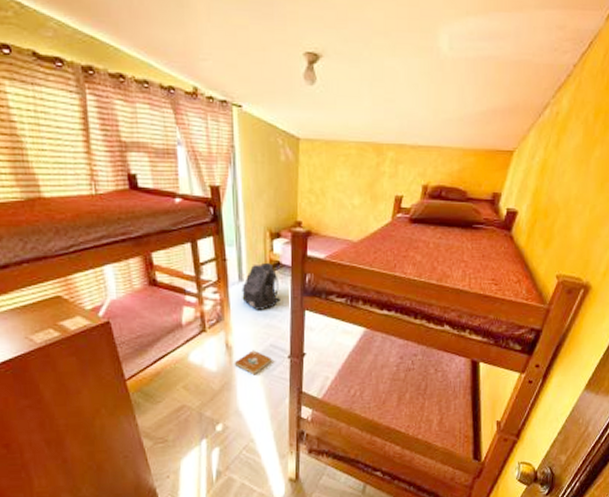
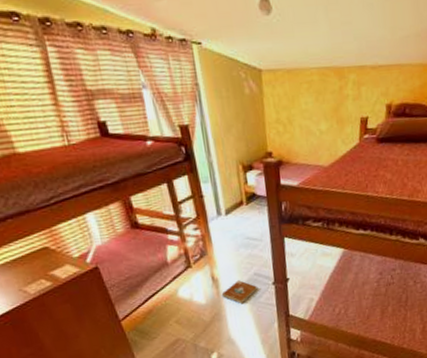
backpack: present [242,262,280,310] -> none [221,194,260,242]

